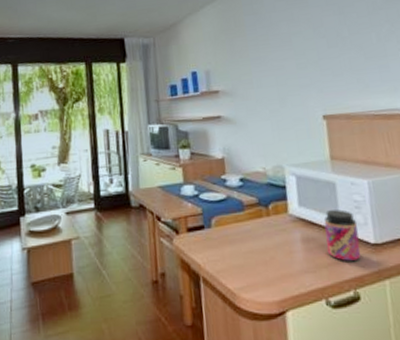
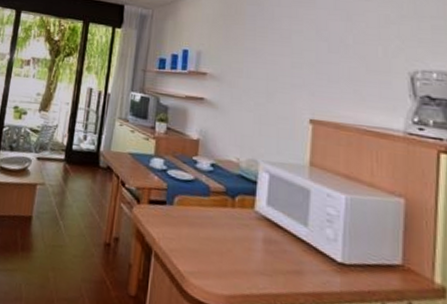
jar: present [324,209,361,262] -> none [288,216,327,277]

